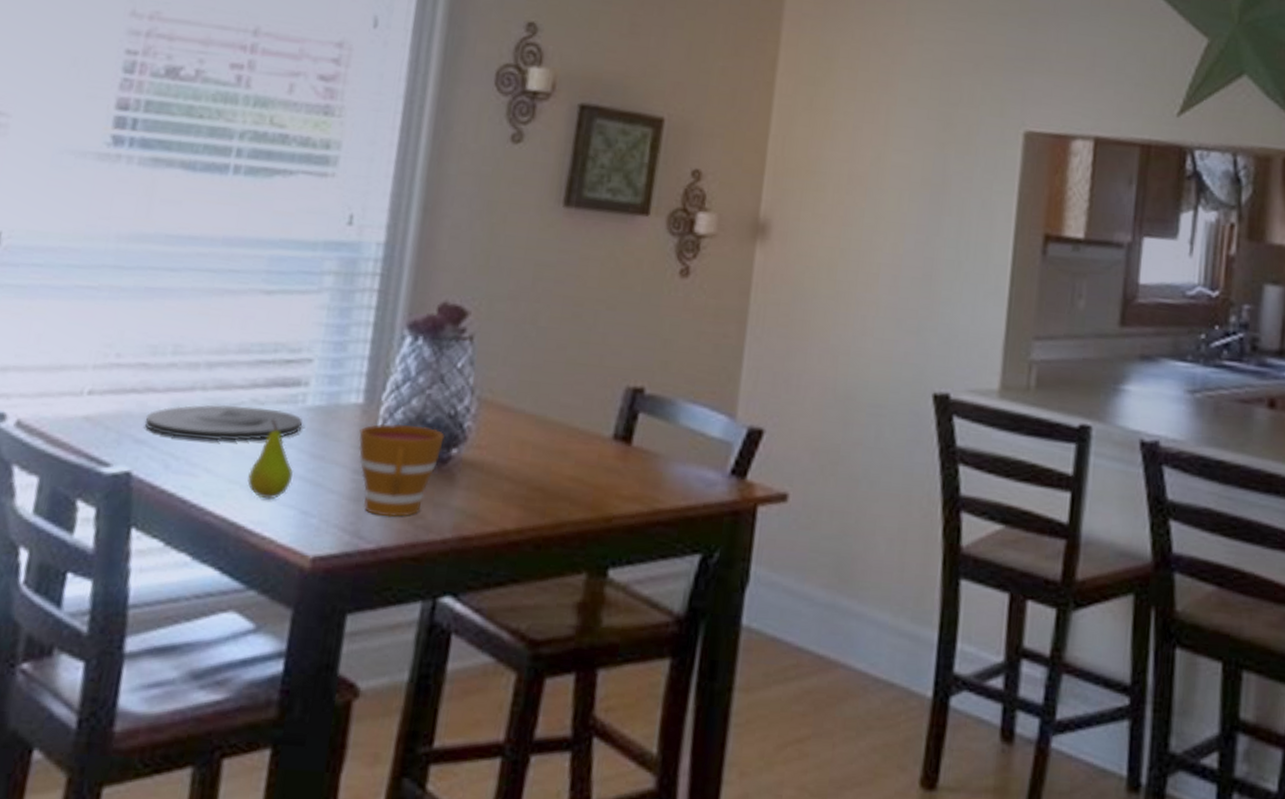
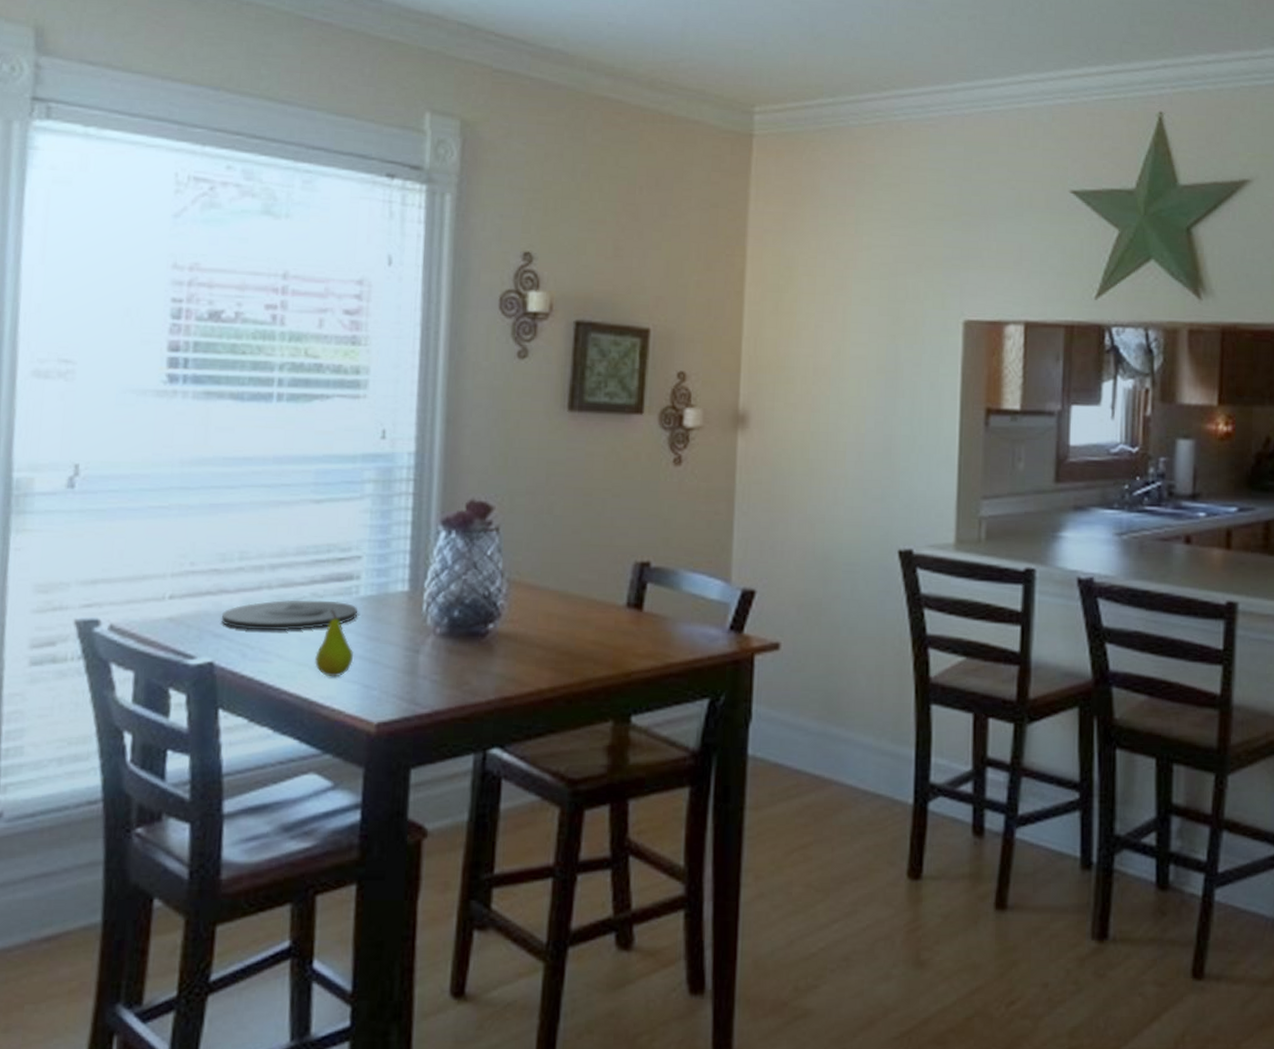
cup: present [358,423,445,518] -> none [407,606,481,686]

